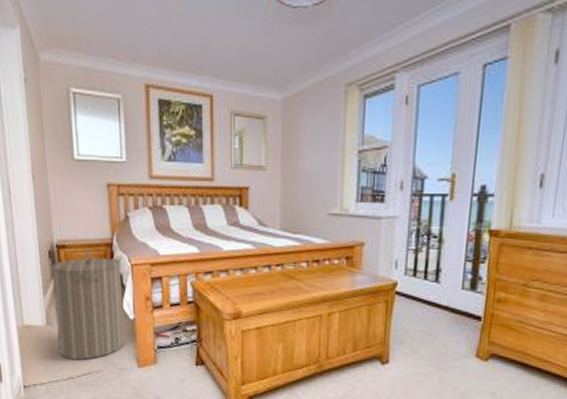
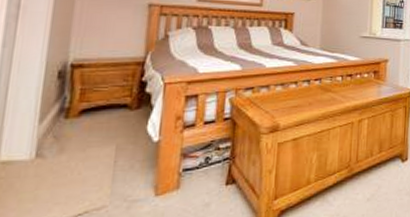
laundry hamper: present [51,249,125,361] -> none [46,69,153,199]

